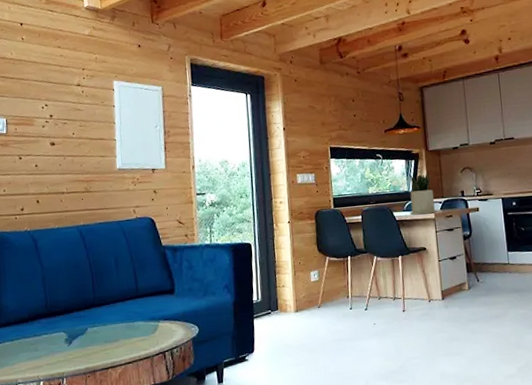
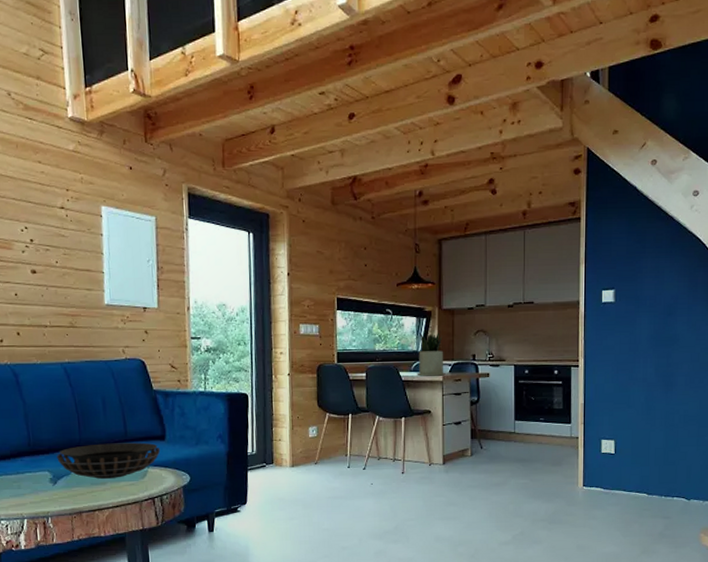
decorative bowl: none [72,297,170,336] -> present [57,442,161,479]

